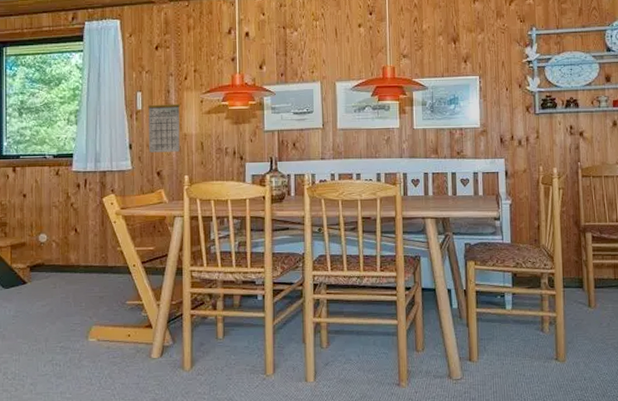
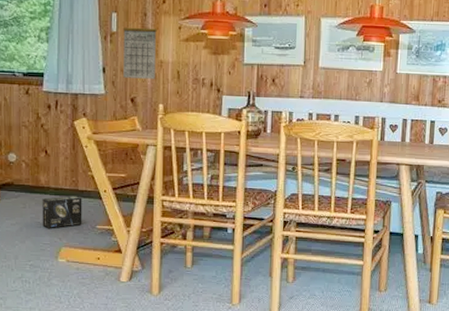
box: none [72,272,112,308] -> present [42,196,82,229]

